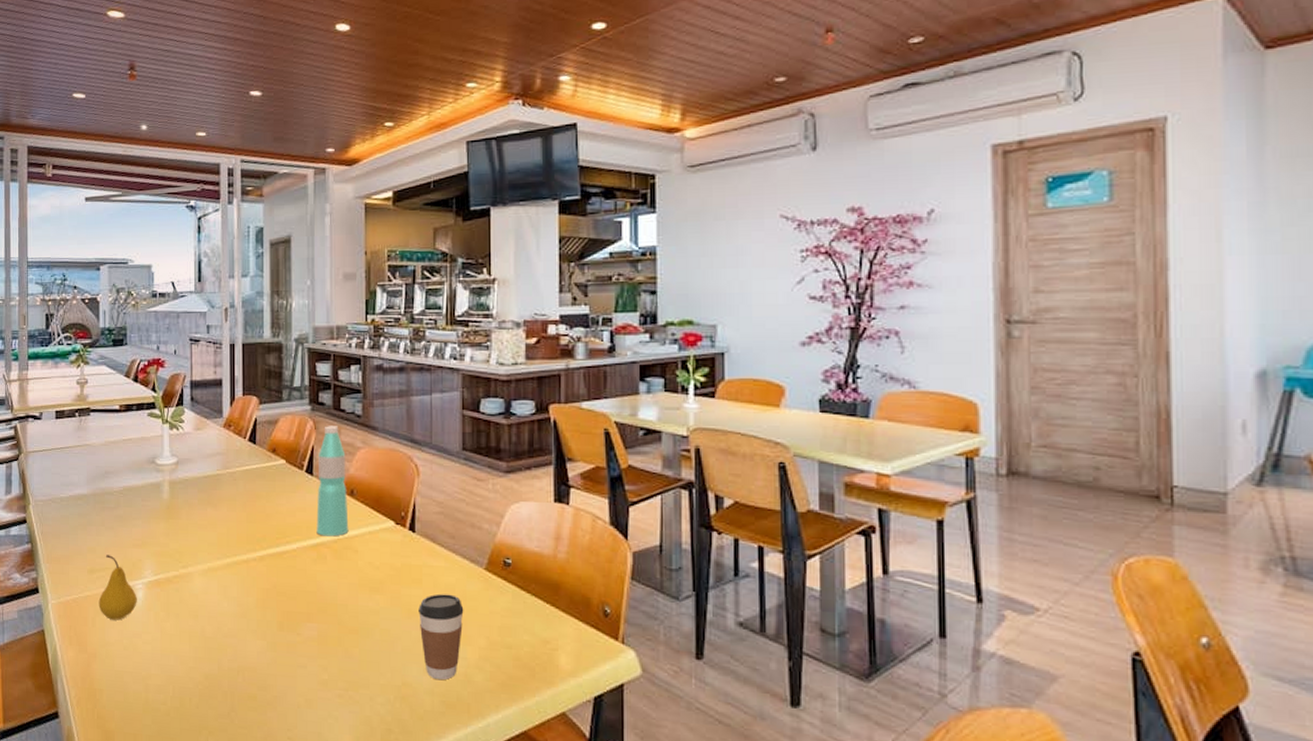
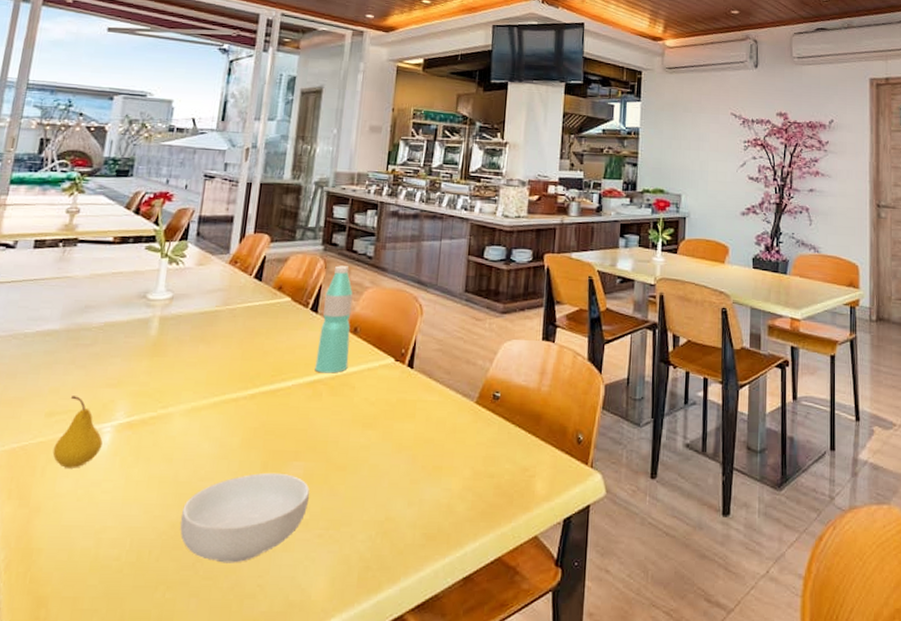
cereal bowl: none [213,632,325,716] -> present [180,473,309,563]
coffee cup: present [419,593,464,680] -> none [408,427,453,513]

